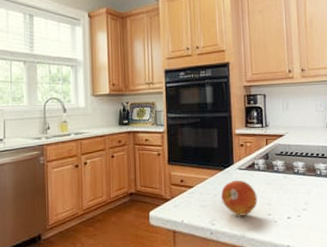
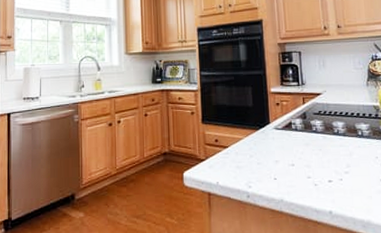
fruit: present [220,180,257,216] -> none [257,140,296,179]

